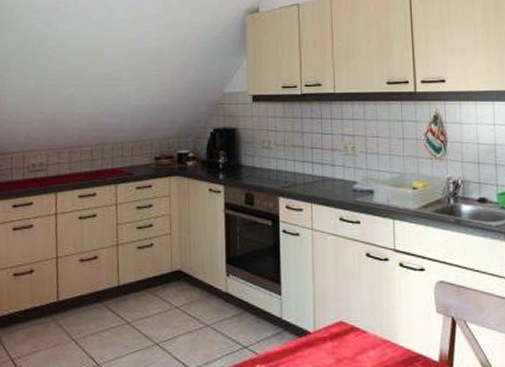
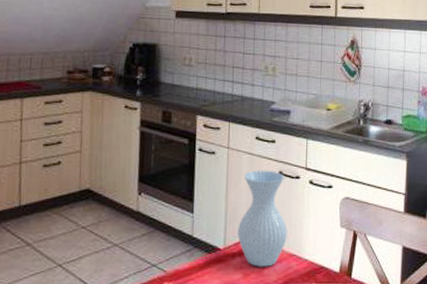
vase: none [327,252,380,353] -> present [238,170,288,267]

